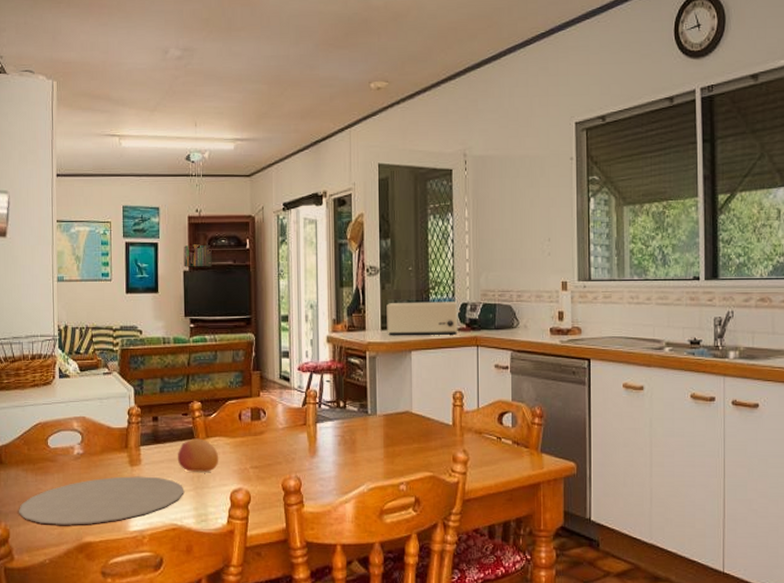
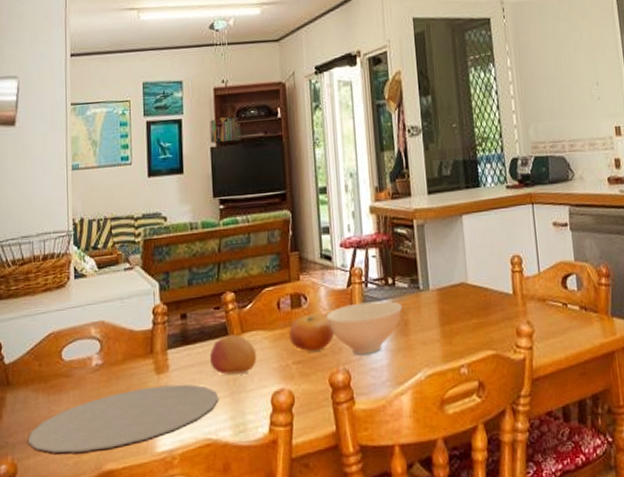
fruit: none [247,427,289,459] -> present [288,314,335,352]
bowl: none [282,421,352,467] -> present [326,300,403,356]
toaster: present [386,301,461,336] -> none [431,157,511,201]

